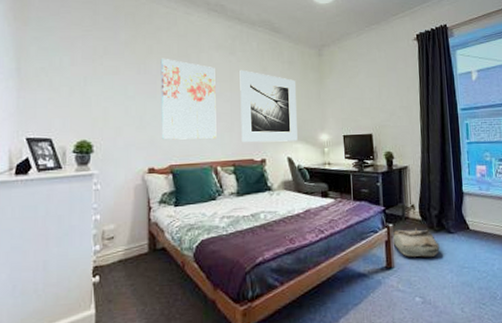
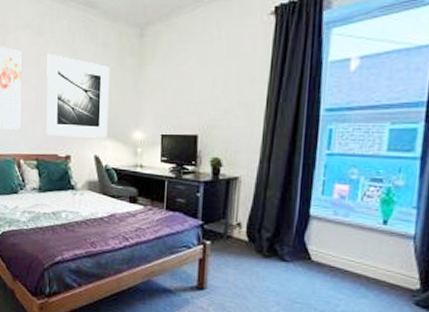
bag: present [391,228,440,257] -> none [207,248,267,284]

